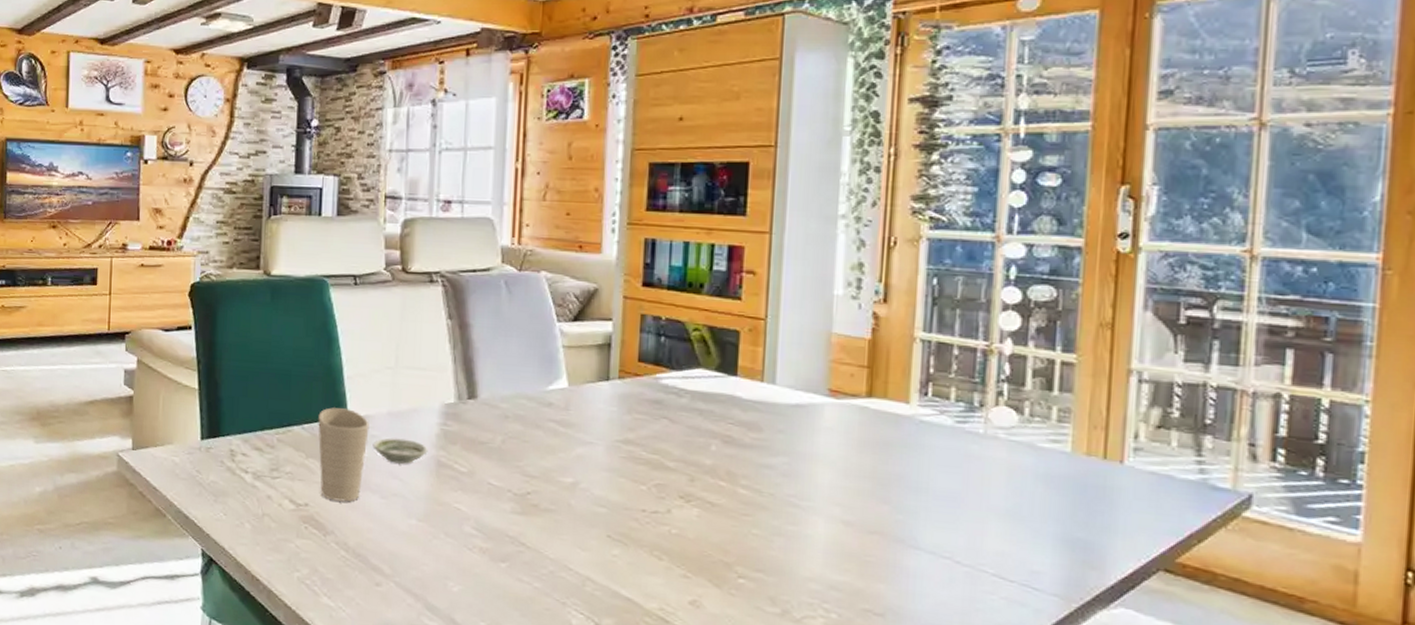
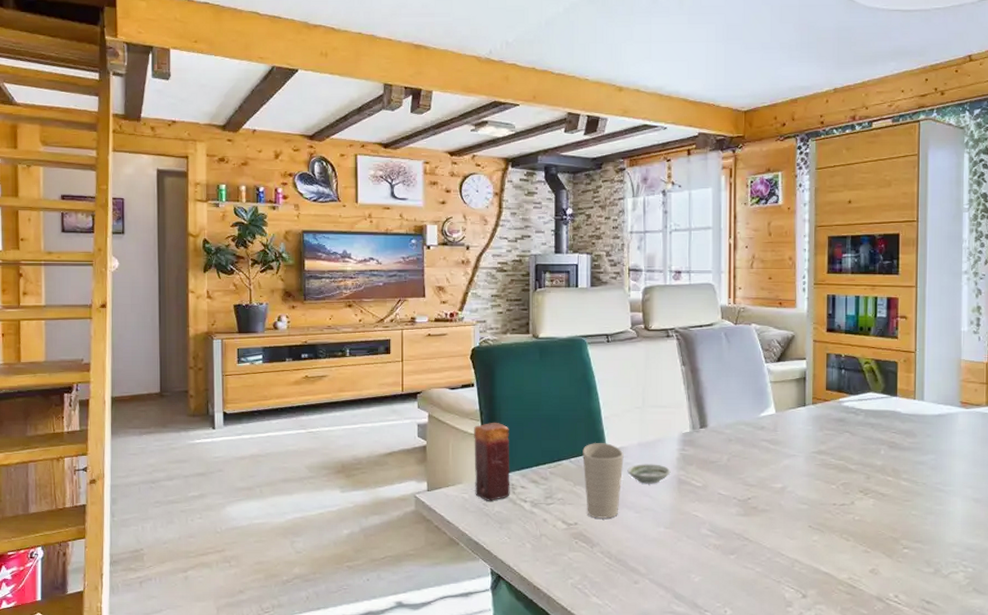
candle: none [187,373,231,468] -> present [473,422,510,501]

